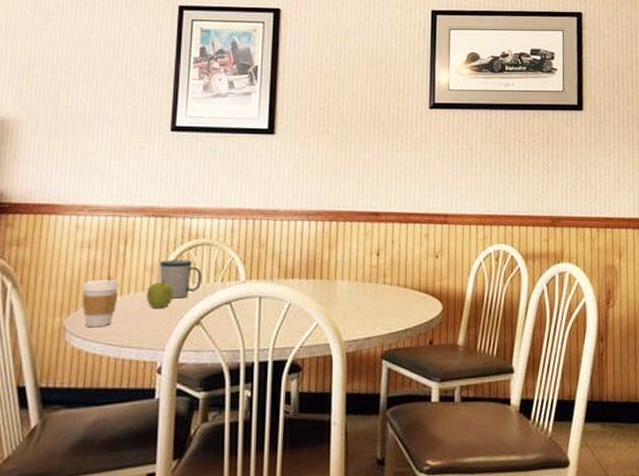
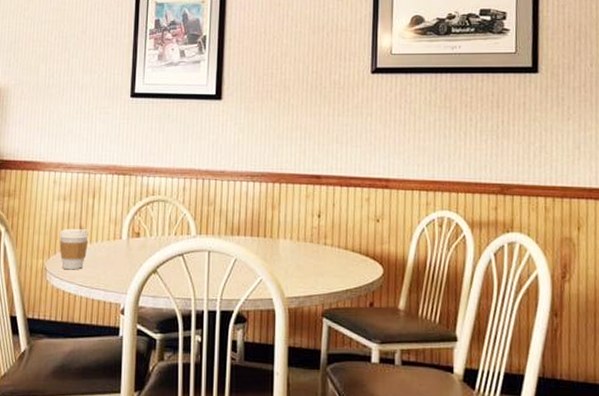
fruit: present [146,281,174,308] -> none [111,232,134,256]
mug: present [159,260,201,299] -> none [122,214,157,249]

